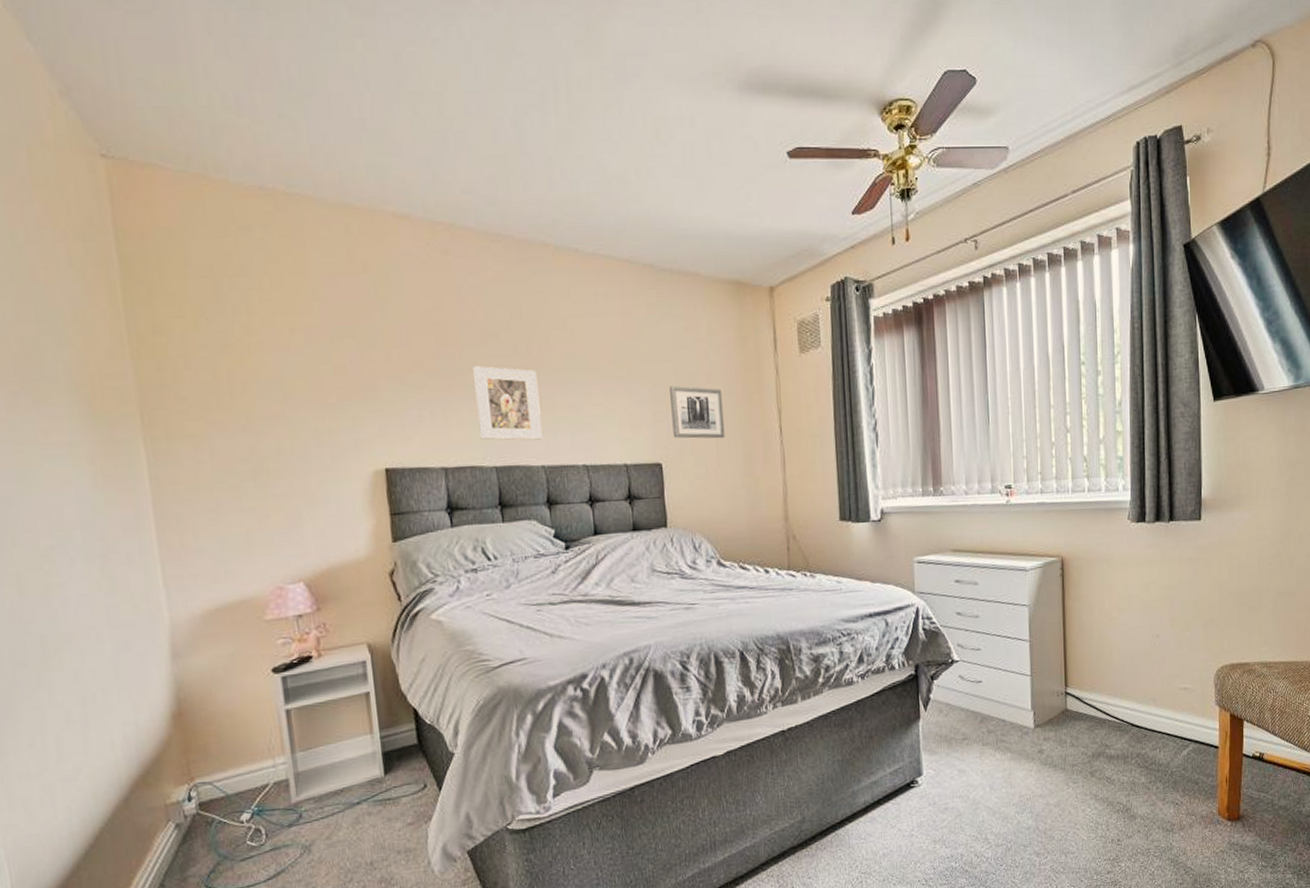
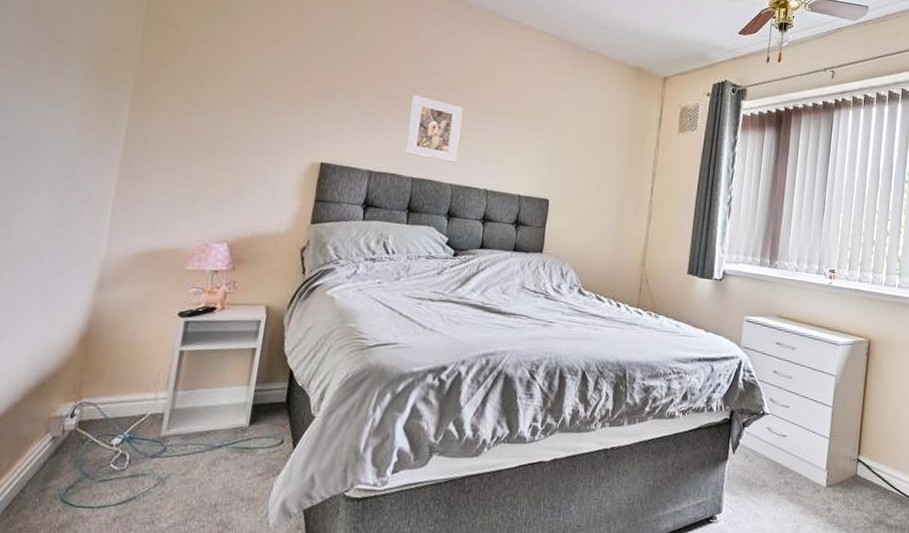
wall art: present [670,386,725,439] -> none [563,139,610,189]

